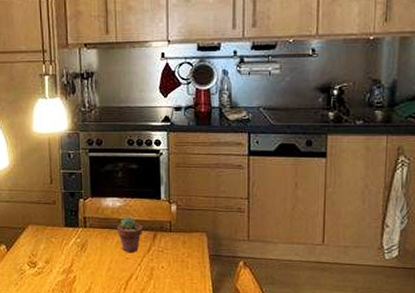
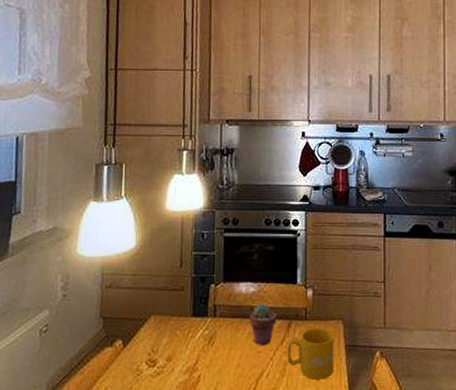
mug: none [154,238,198,284] -> present [287,327,334,380]

